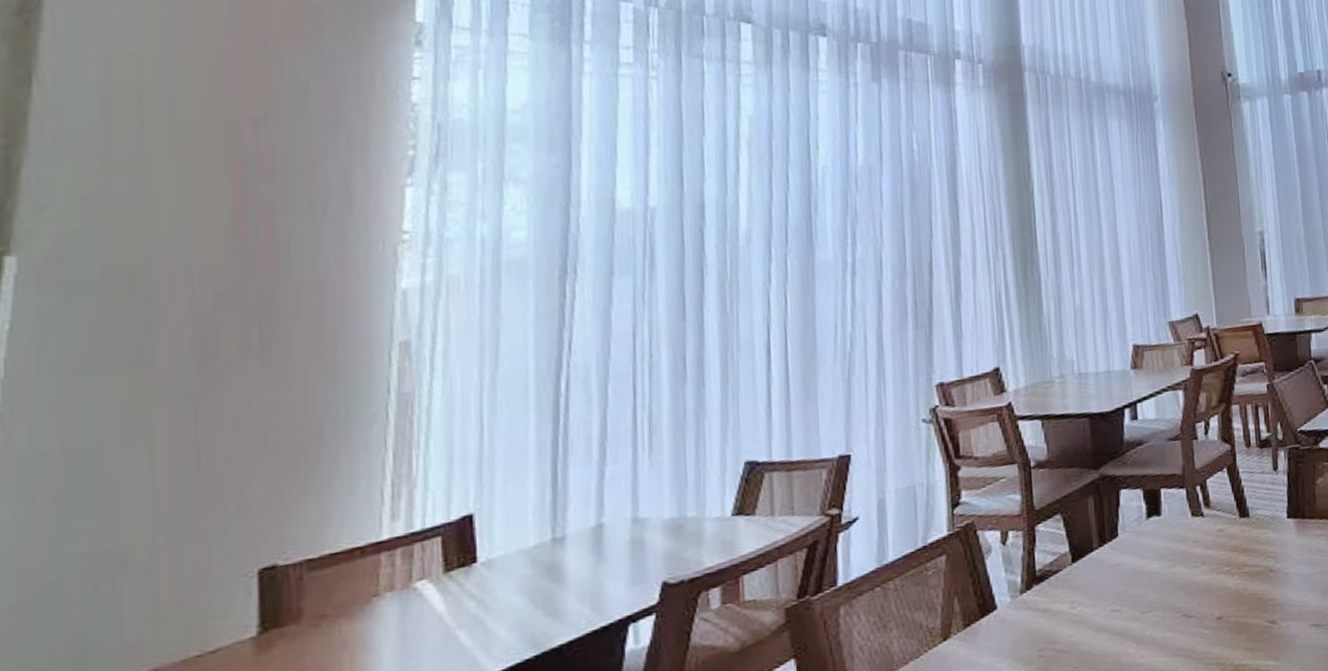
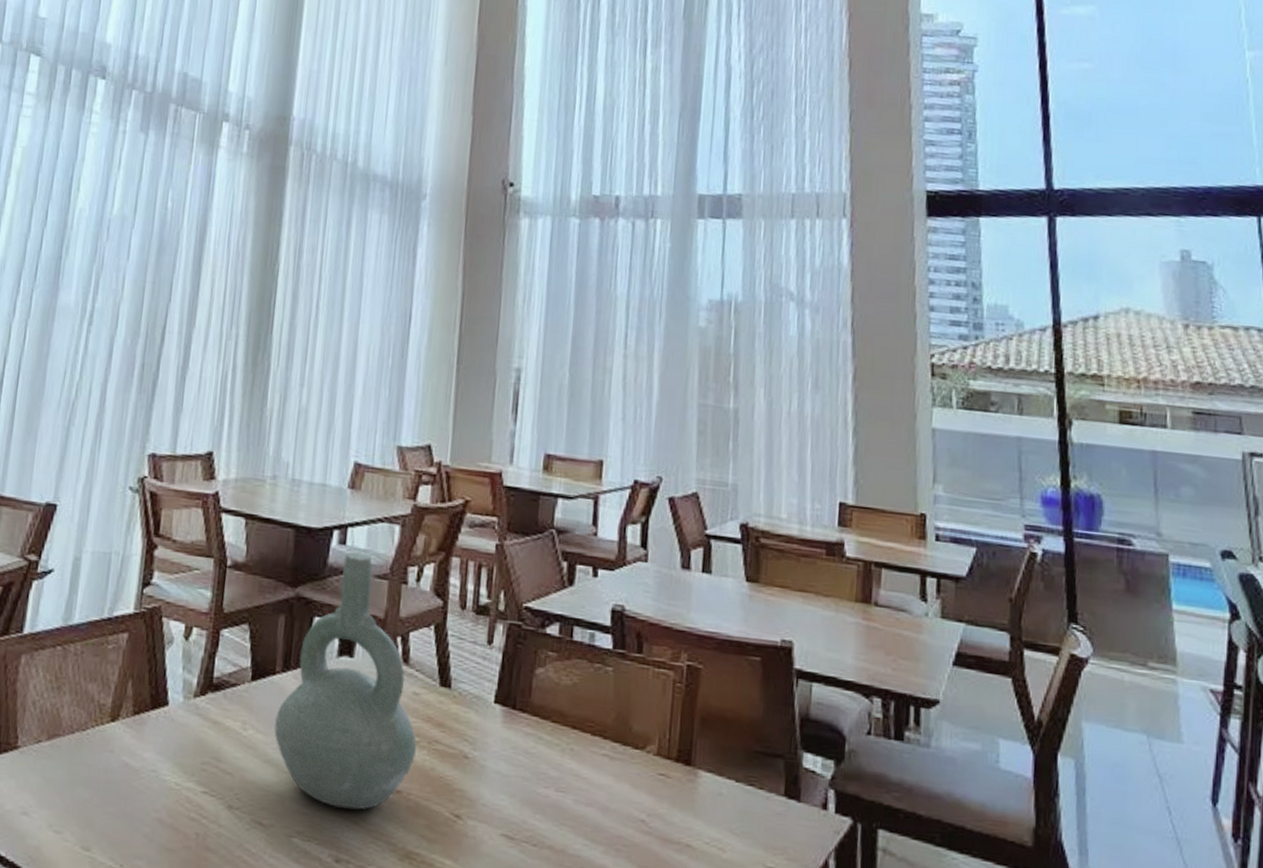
decorative vase: none [1100,422,1229,650] -> present [274,552,417,811]

